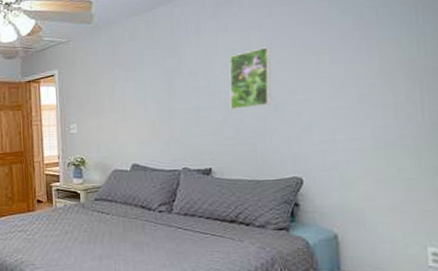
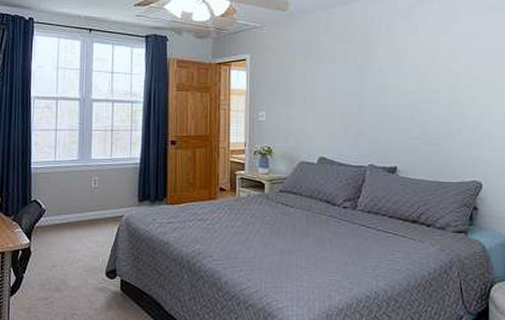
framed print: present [229,47,271,111] -> none [417,52,458,111]

